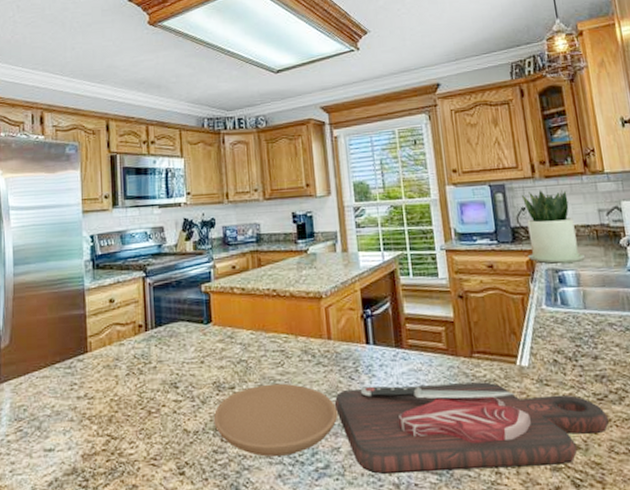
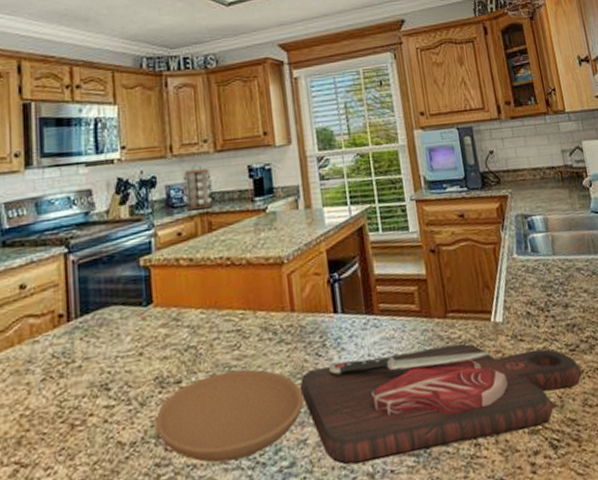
spice rack: none [237,209,261,249] -> present [182,163,212,211]
planter: present [521,190,585,264] -> none [488,131,551,209]

